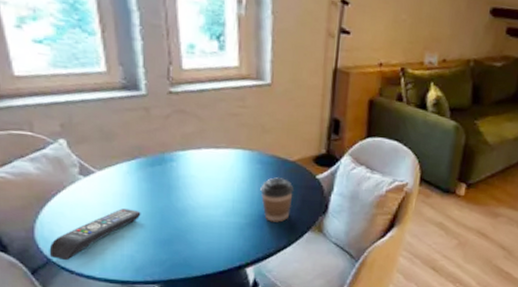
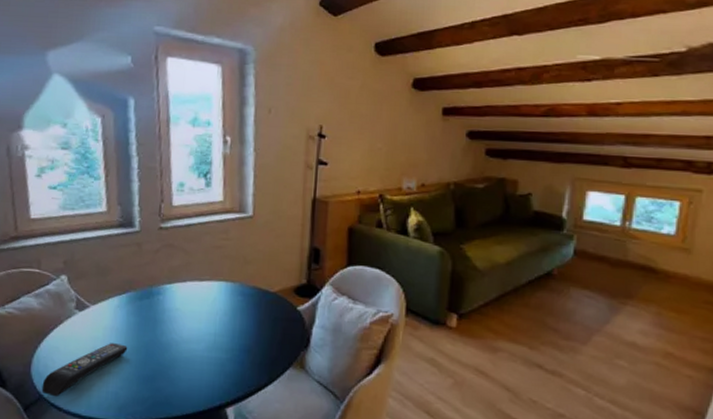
coffee cup: present [260,177,294,222] -> none [241,309,275,358]

